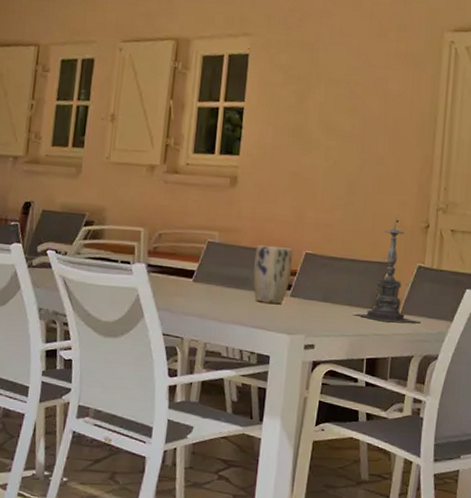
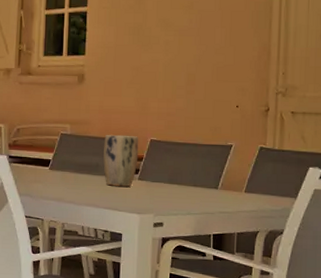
candle holder: present [353,216,421,324] -> none [198,101,265,201]

